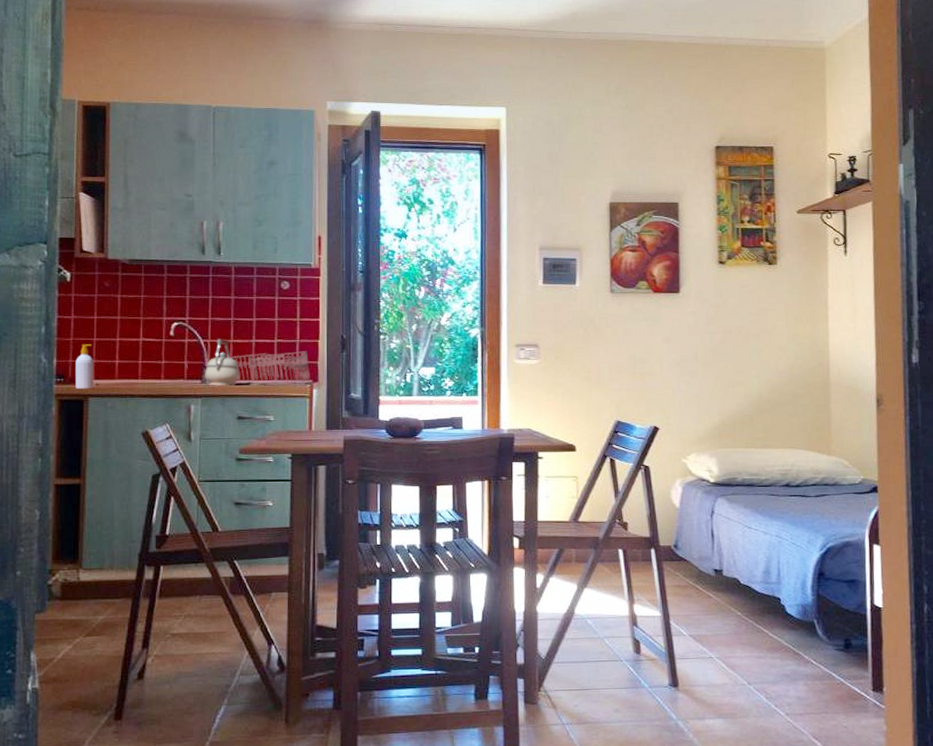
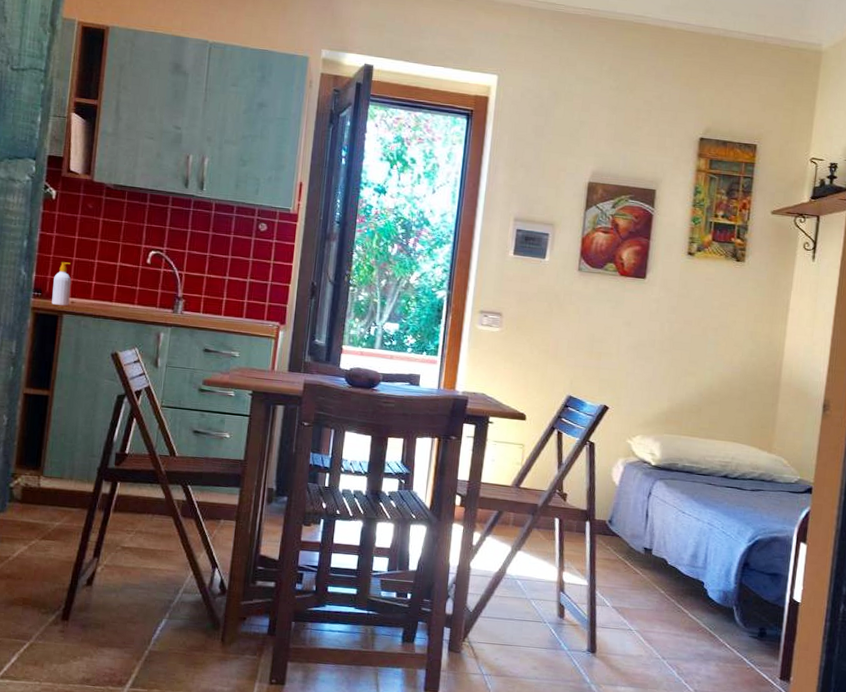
dish rack: present [186,351,310,384] -> none [159,290,279,325]
kettle: present [204,338,240,386] -> none [176,271,211,319]

